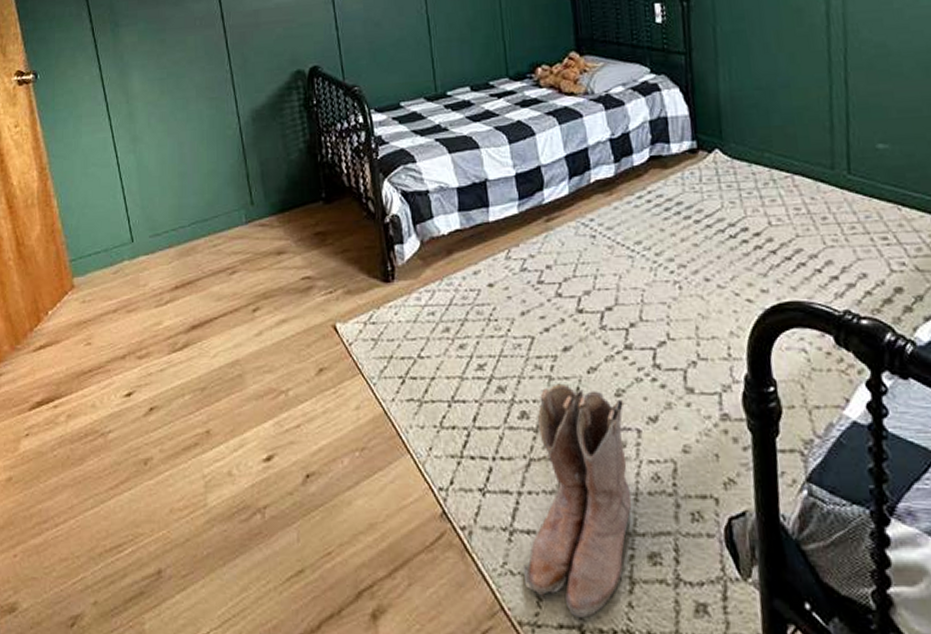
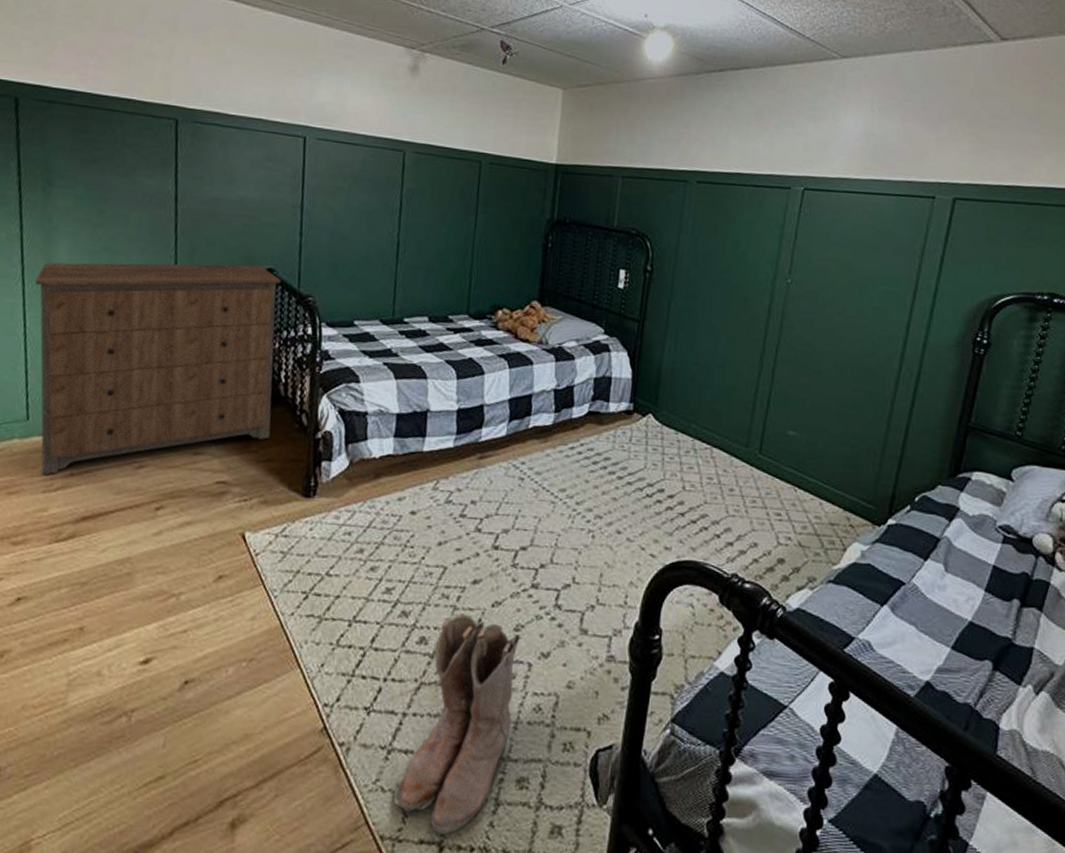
dresser: none [118,64,342,291] -> present [34,262,281,476]

